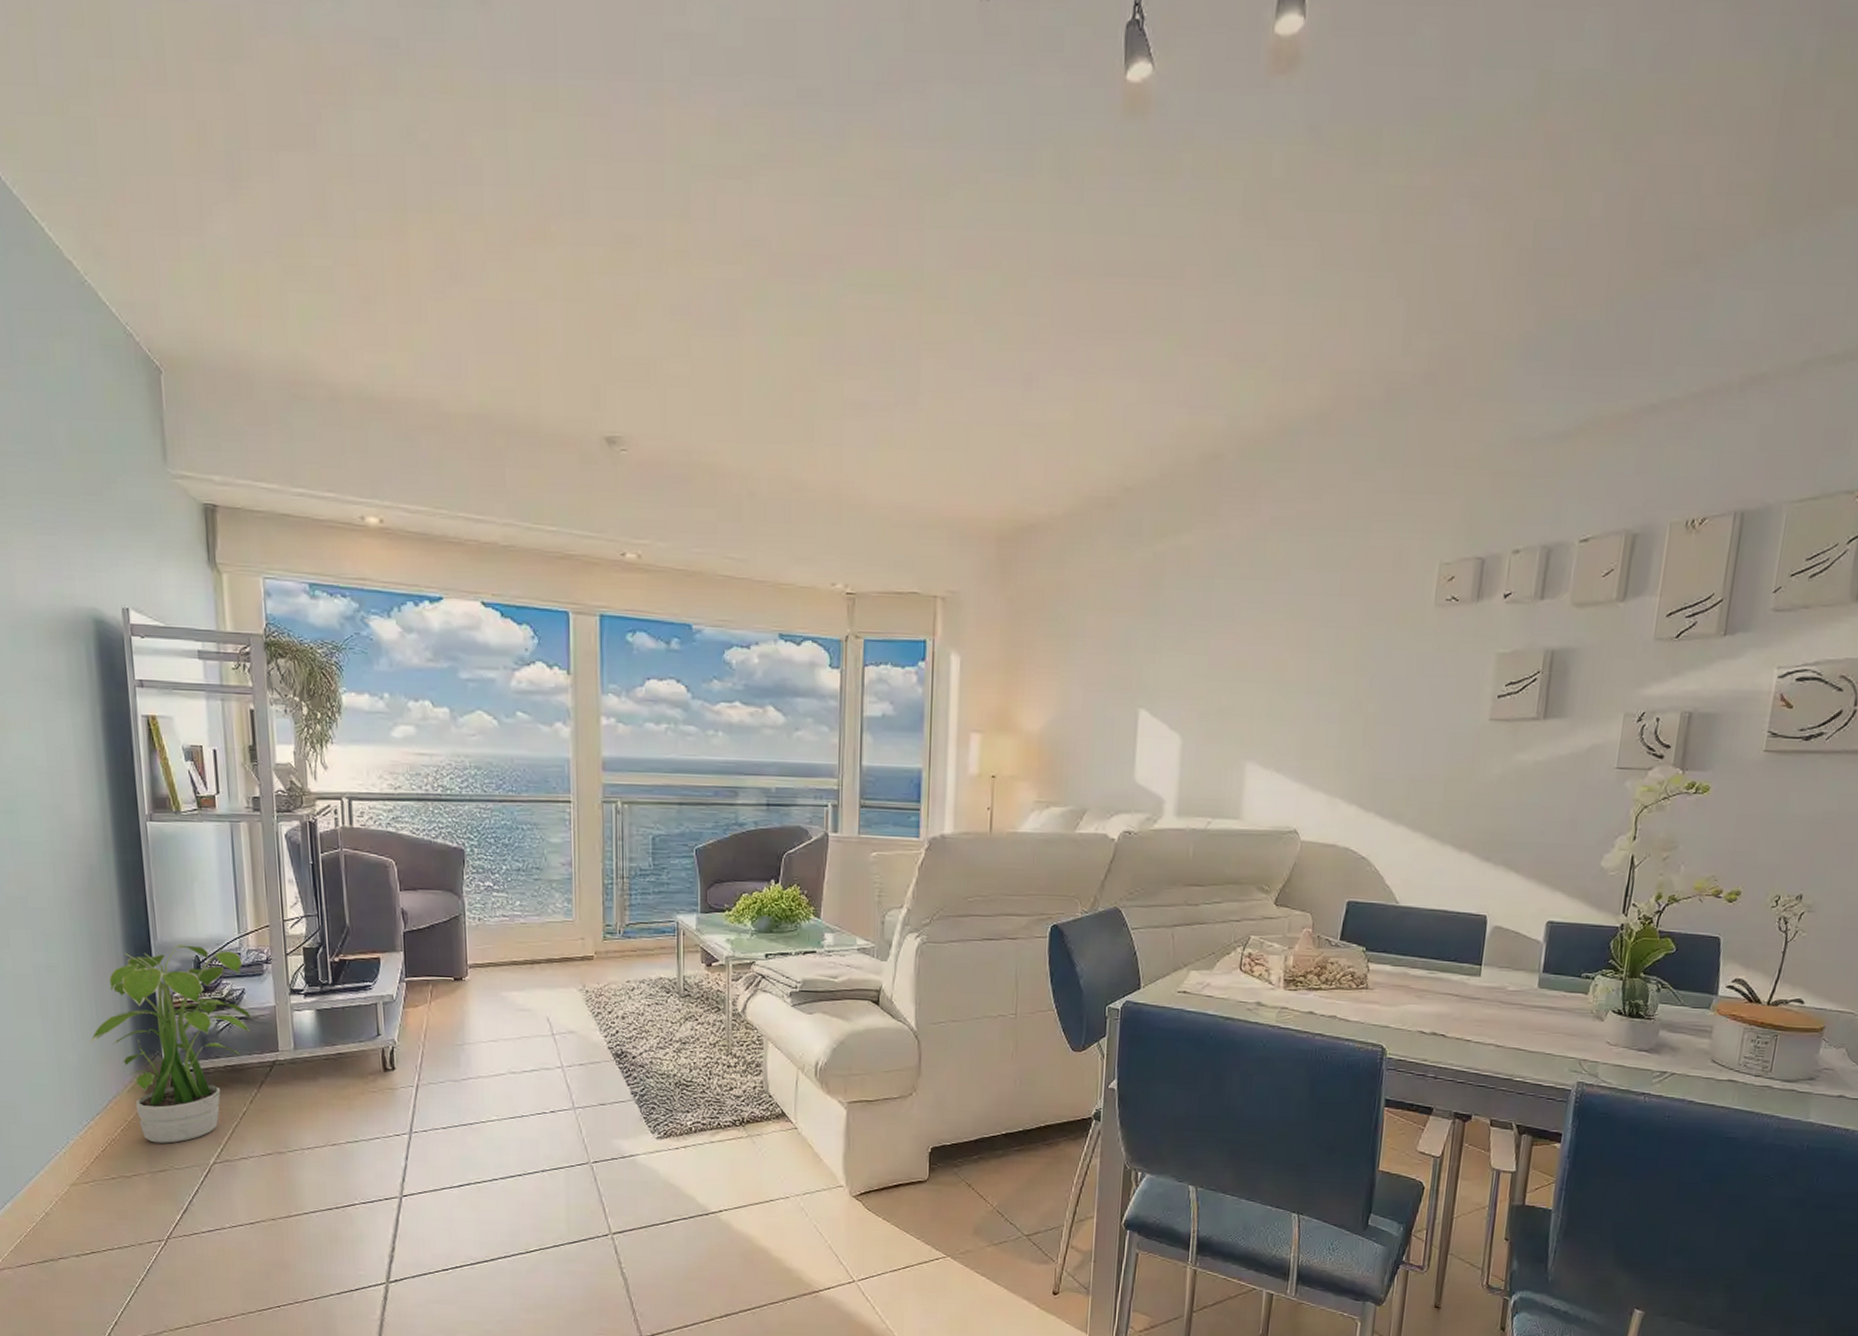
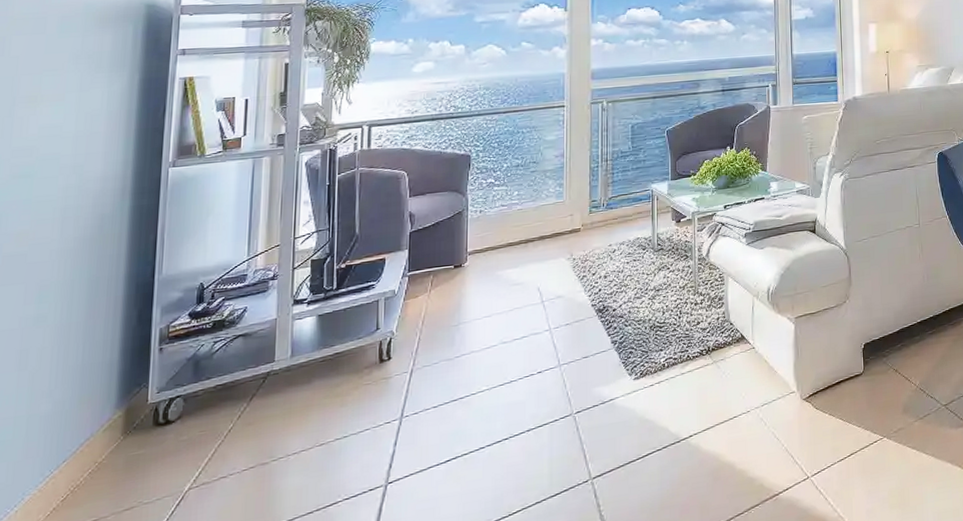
potted plant: present [88,944,253,1144] -> none [67,270,252,481]

